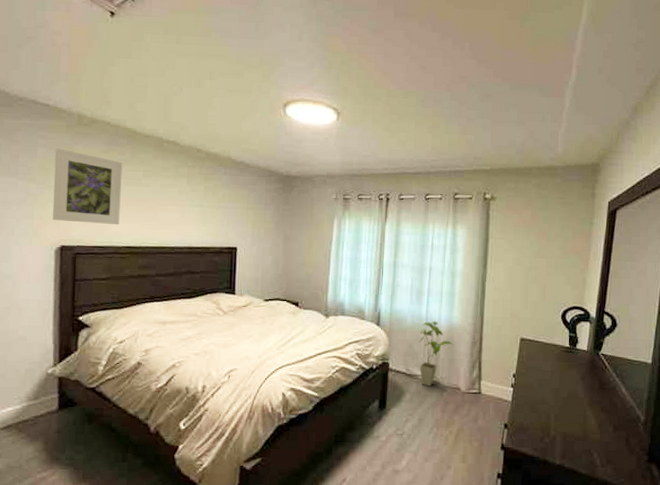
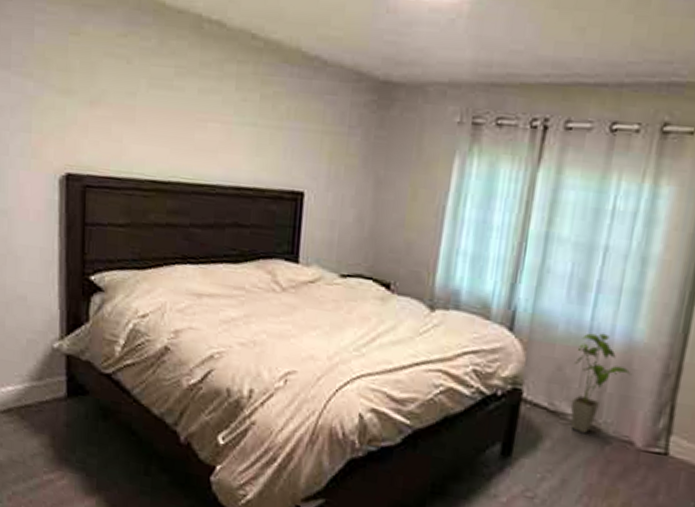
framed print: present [53,148,123,225] -> none [55,28,146,148]

